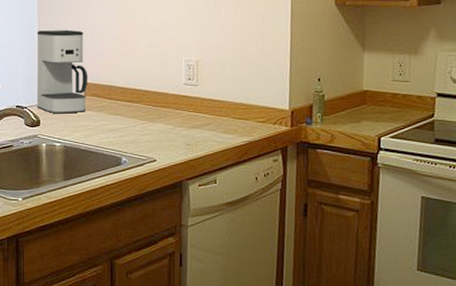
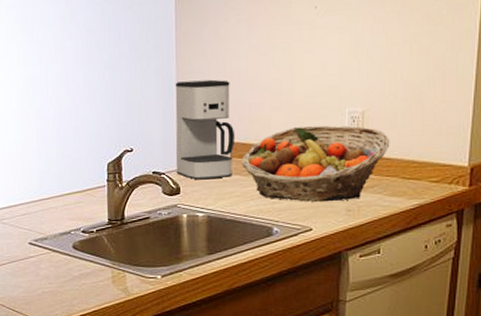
fruit basket: none [94,71,221,137] -> present [241,125,390,203]

